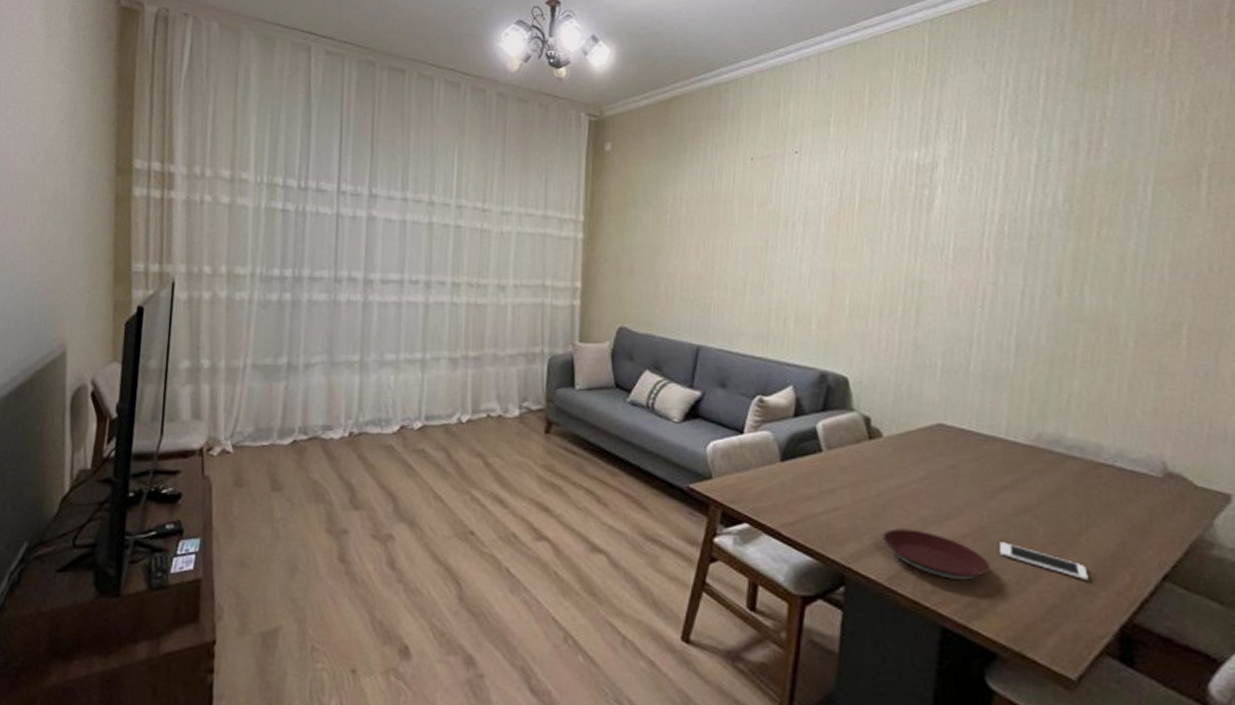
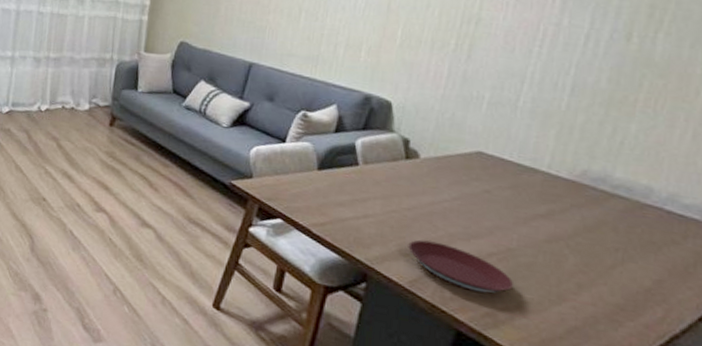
cell phone: present [999,542,1089,580] -> none [524,264,617,310]

